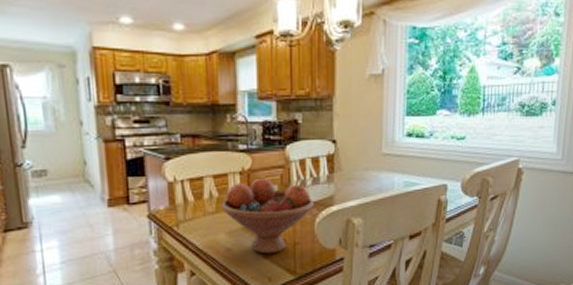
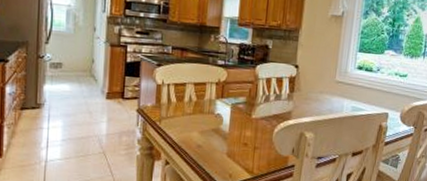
fruit bowl: present [221,177,315,254] -> none [198,89,275,154]

